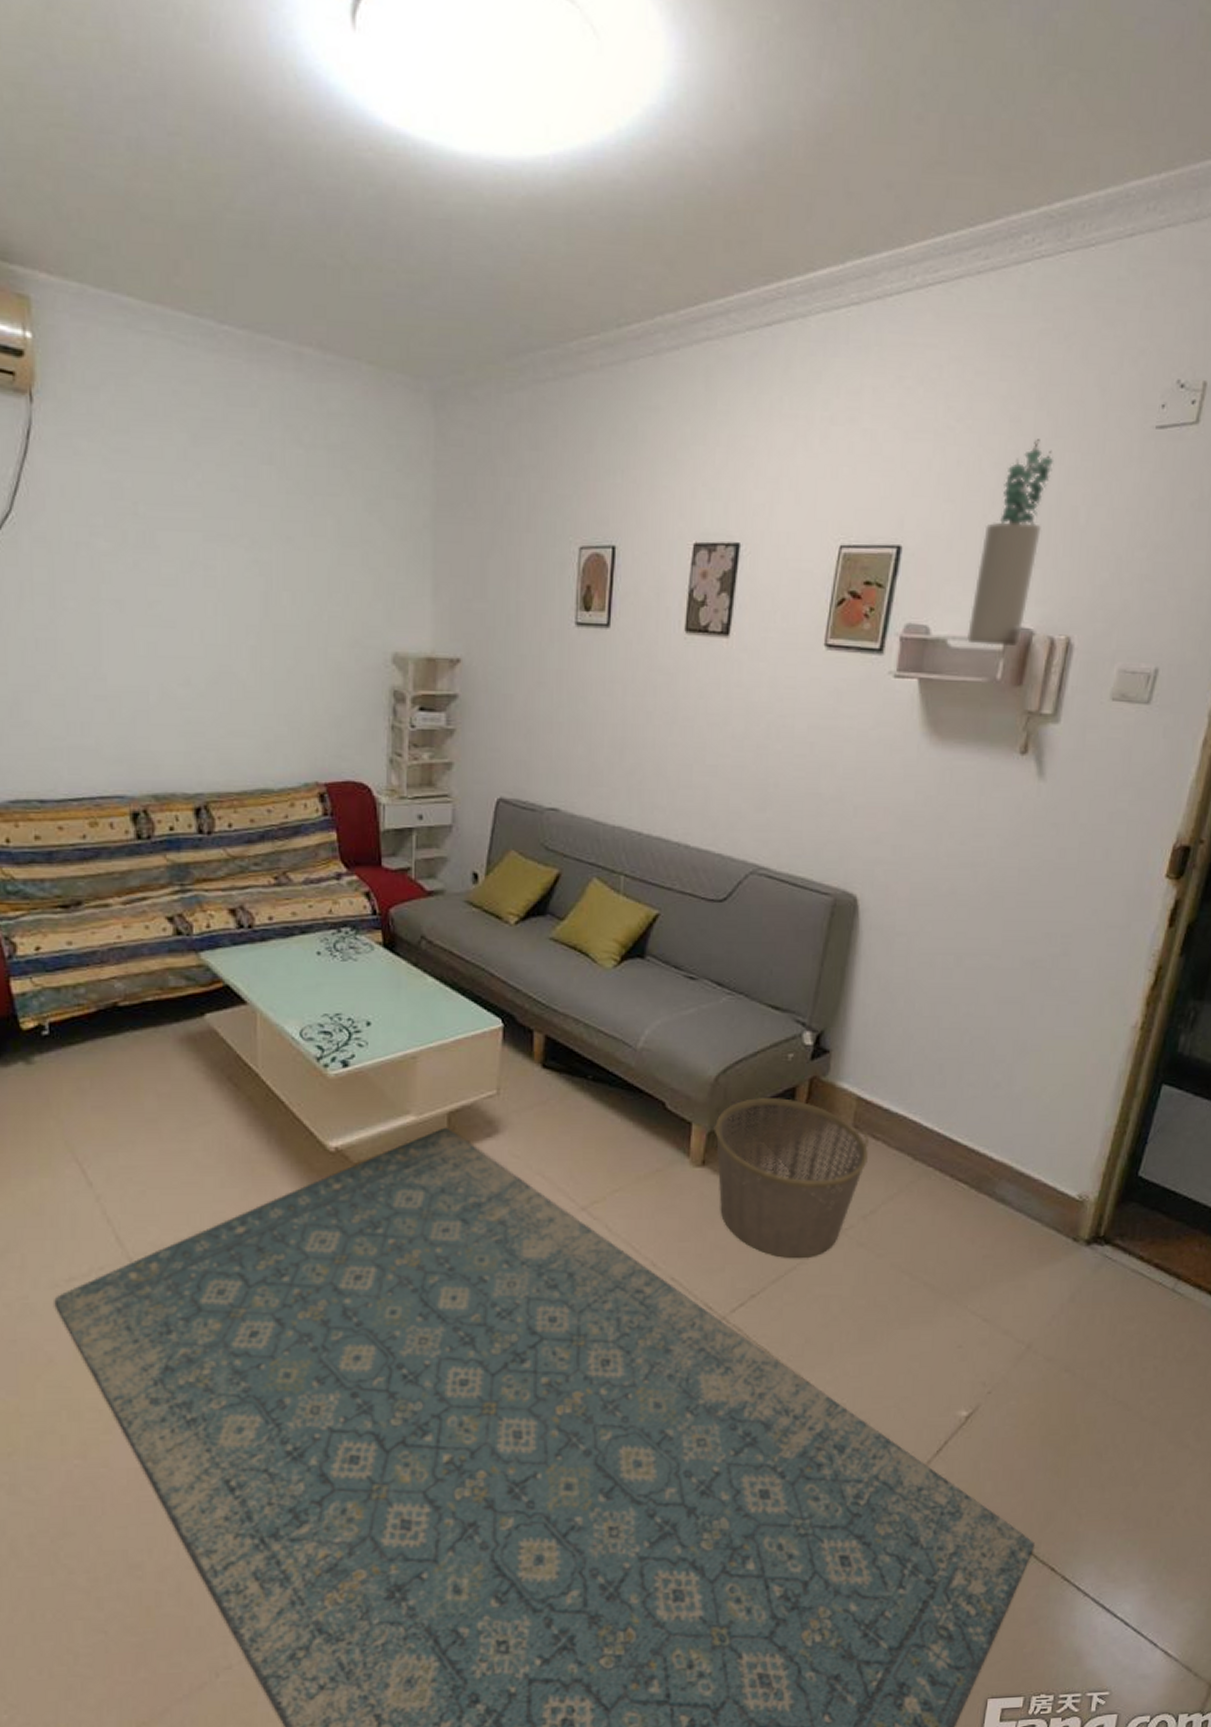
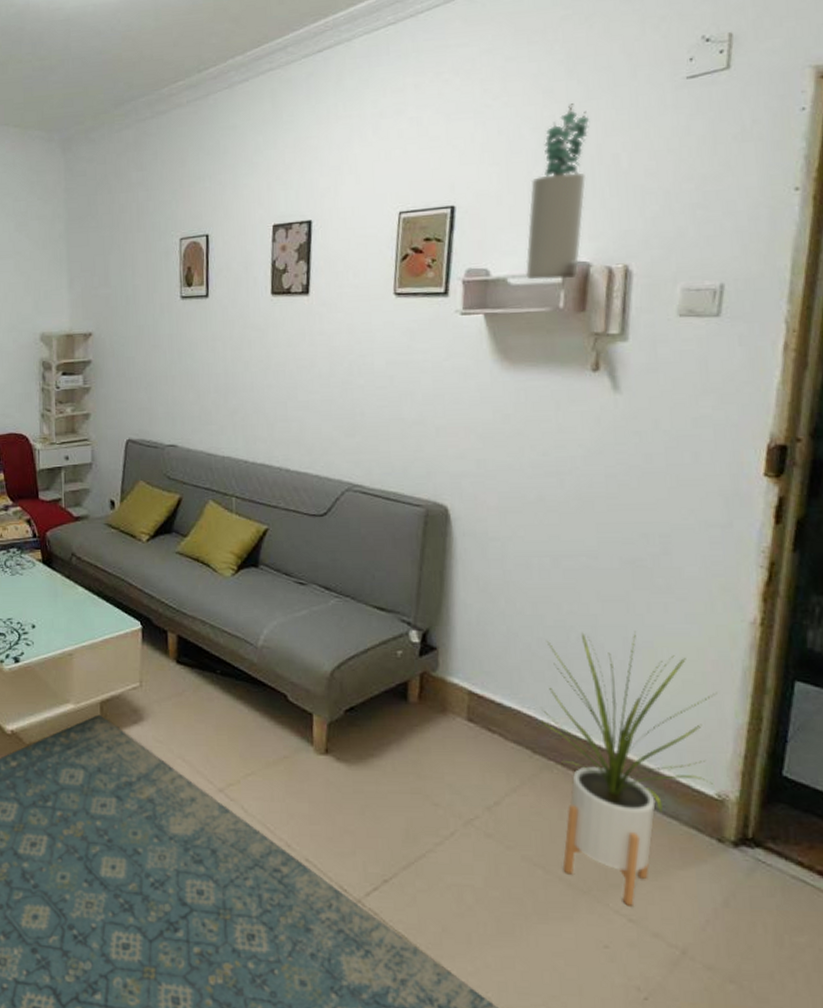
basket: present [713,1097,870,1259] -> none [333,690,486,847]
house plant: none [925,1034,1093,1307] -> present [541,631,717,906]

